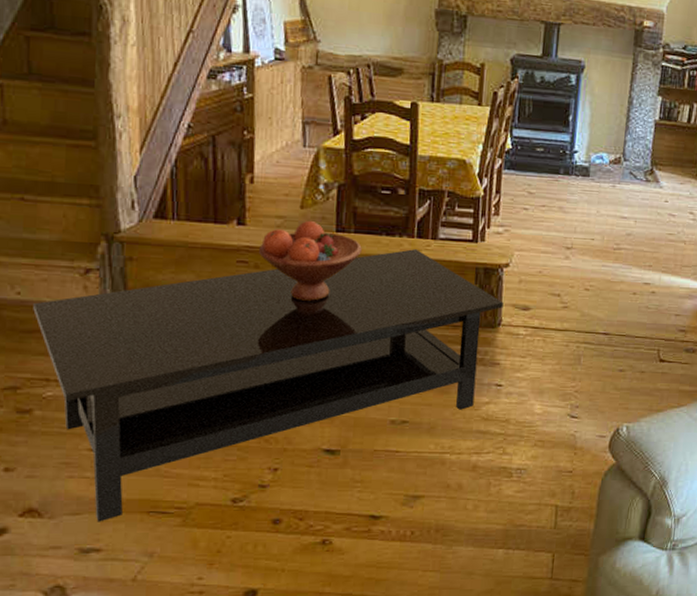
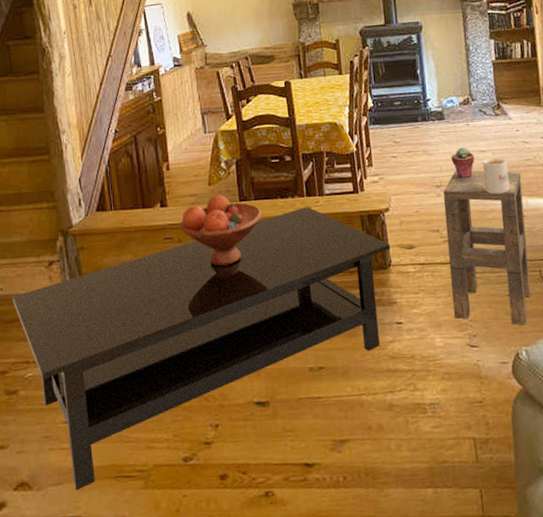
side table: none [559,233,661,402] -> present [443,170,531,326]
potted succulent: none [588,209,614,245] -> present [451,147,475,179]
mug: none [619,226,648,266] -> present [482,157,510,194]

